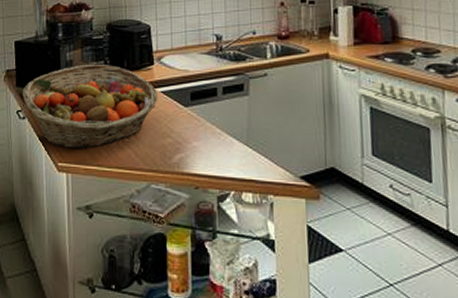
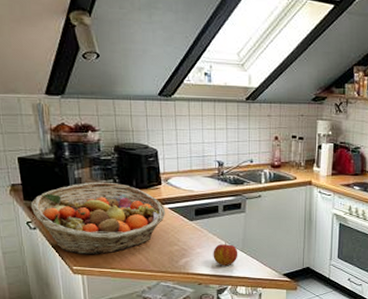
apple: none [211,133,242,164] -> present [213,242,238,265]

